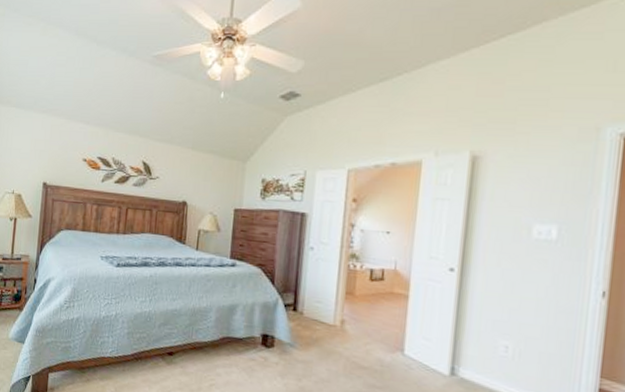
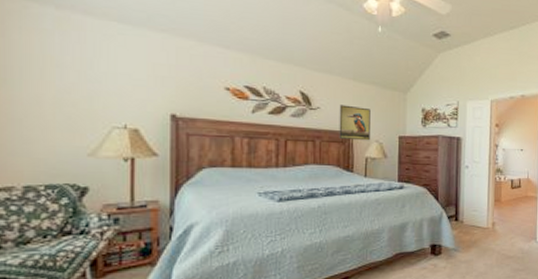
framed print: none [174,174,207,213] -> present [339,104,371,141]

